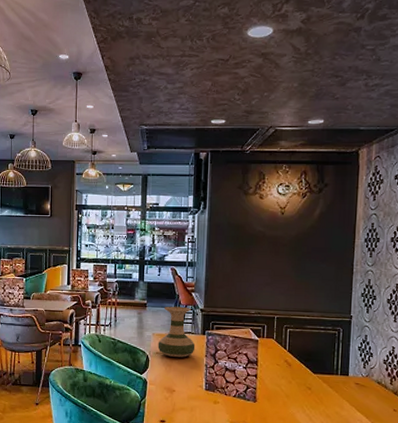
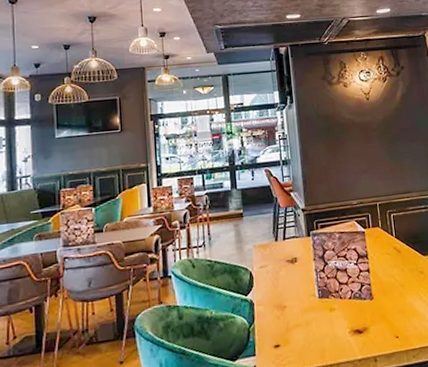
vase: present [158,306,196,357] -> none [260,209,302,269]

